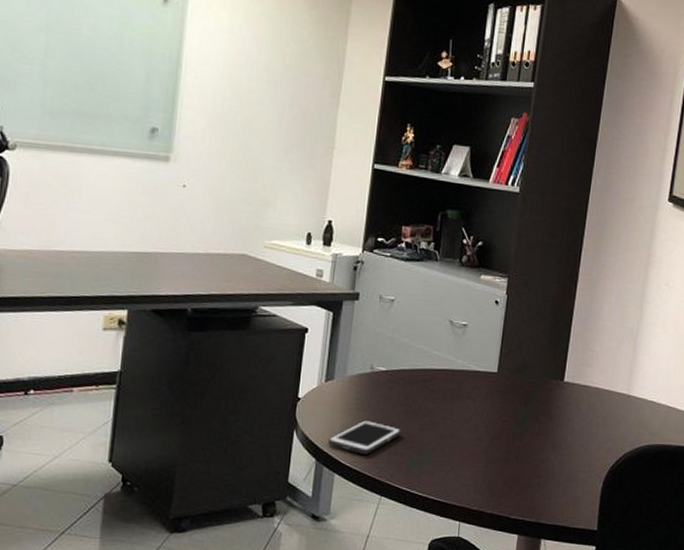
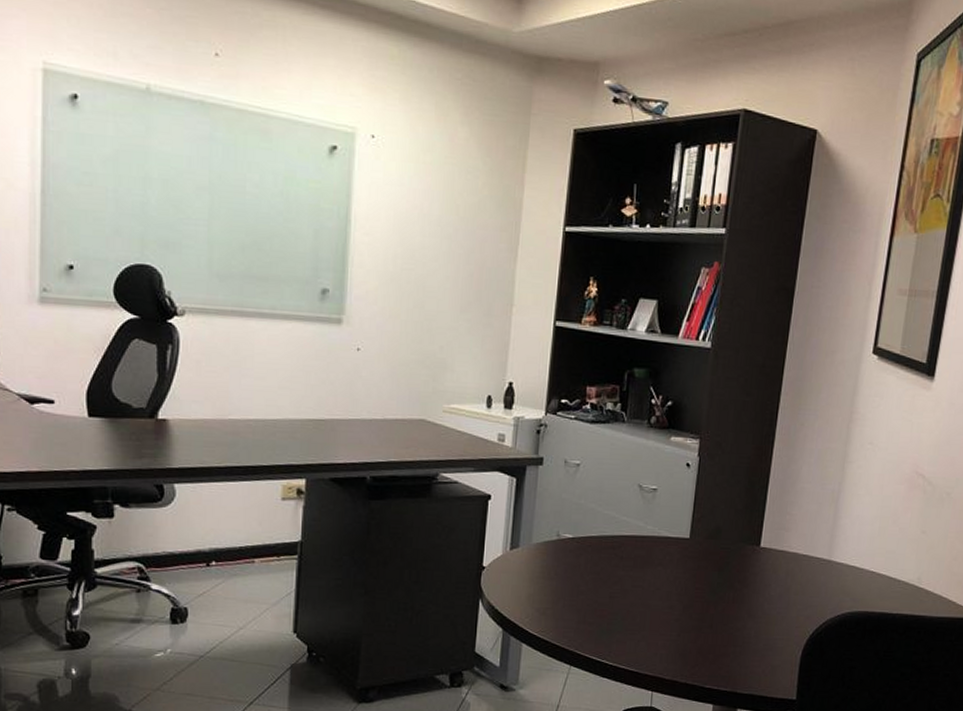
cell phone: present [328,420,401,454] -> none [515,589,590,624]

